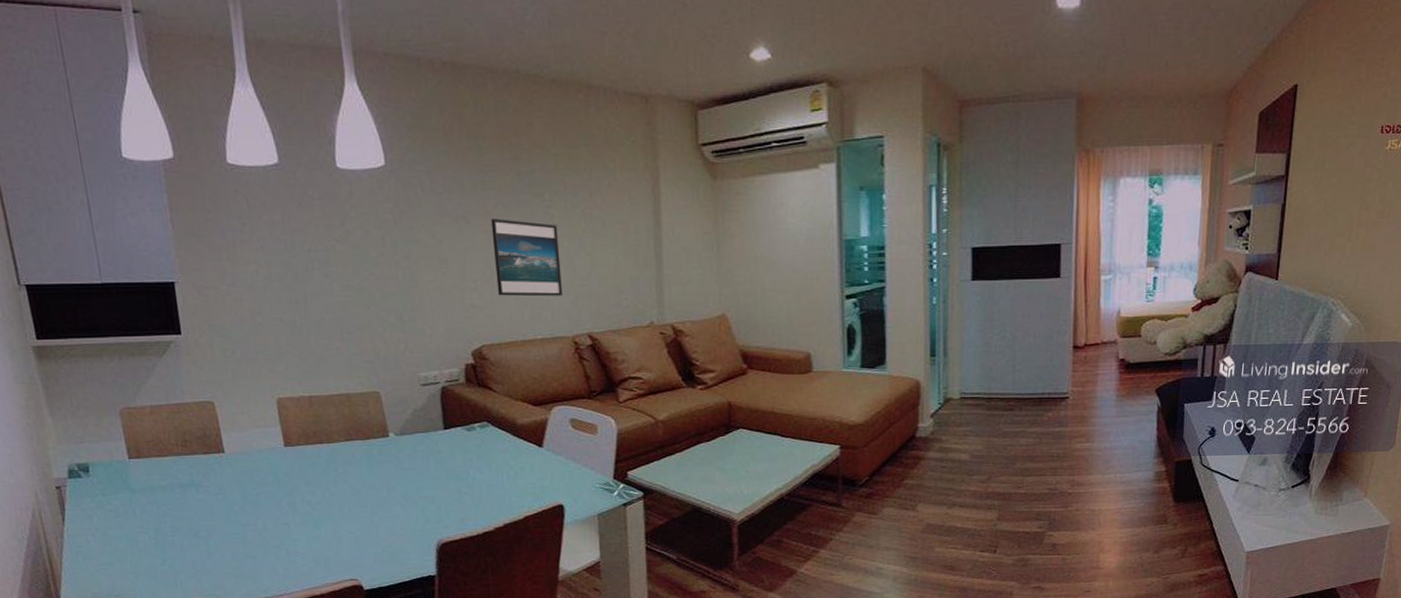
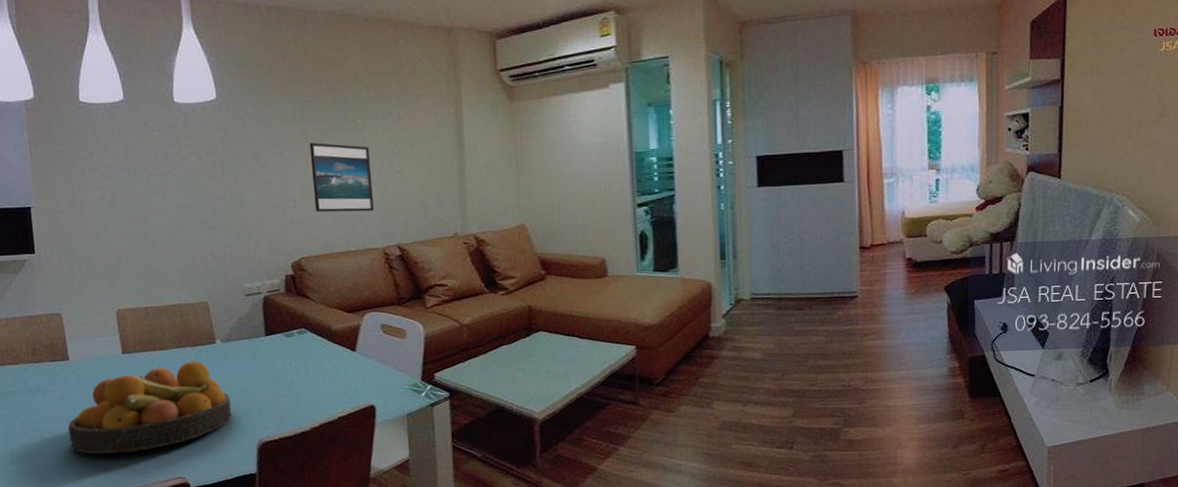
fruit bowl: none [225,455,408,554] -> present [67,361,232,454]

